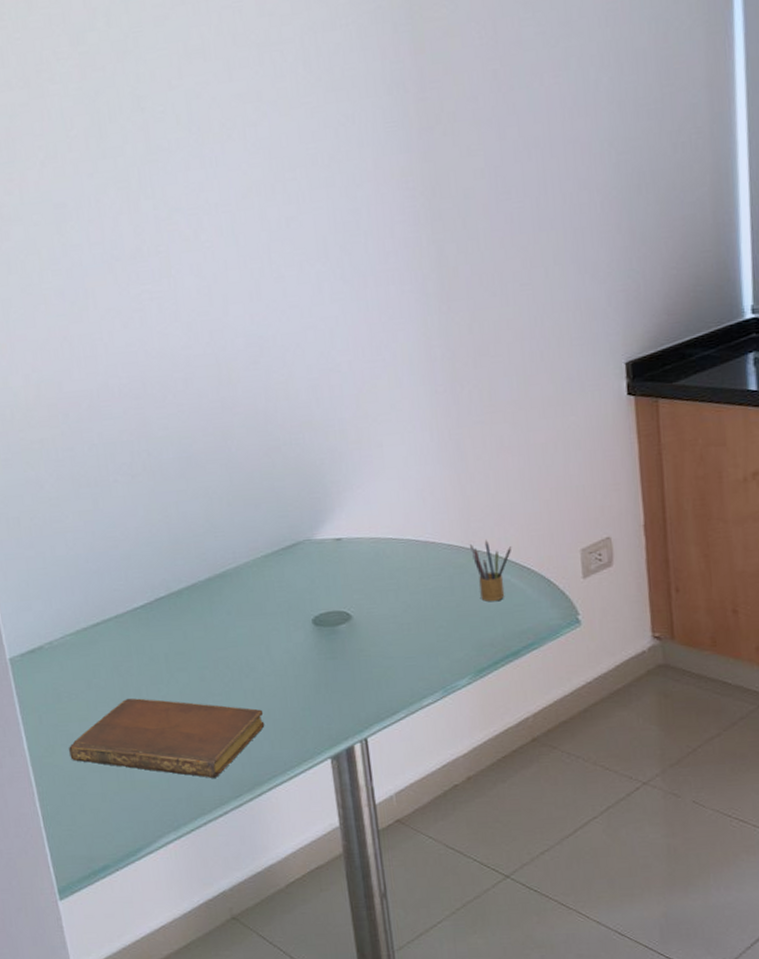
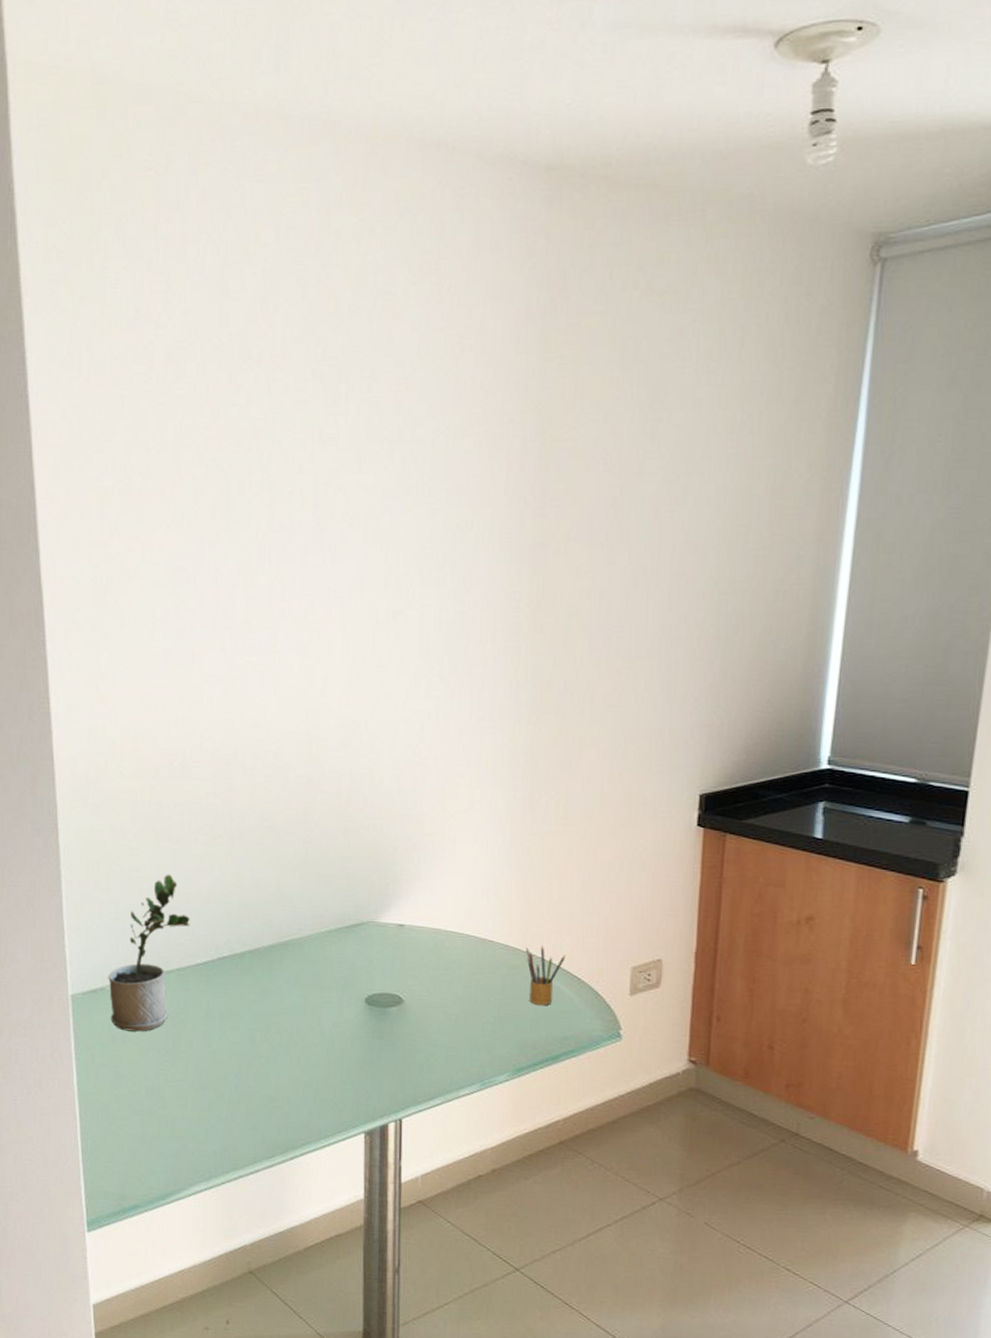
potted plant: none [44,520,122,688] -> present [108,874,190,1032]
notebook: present [69,698,265,778] -> none [116,1048,306,1136]

